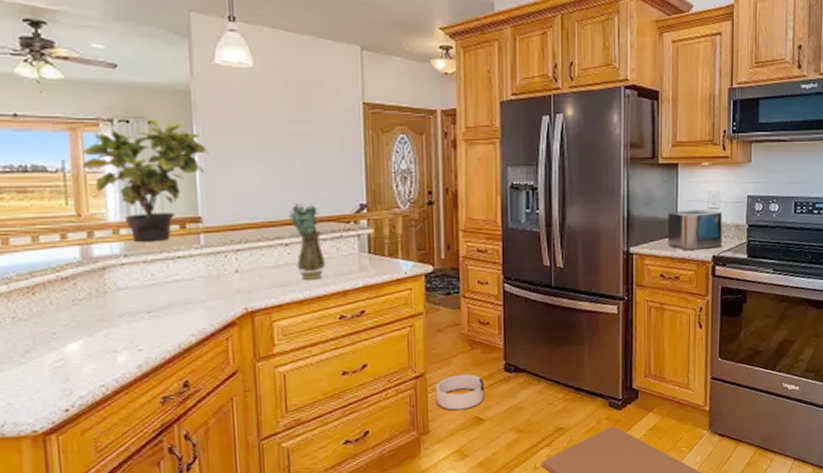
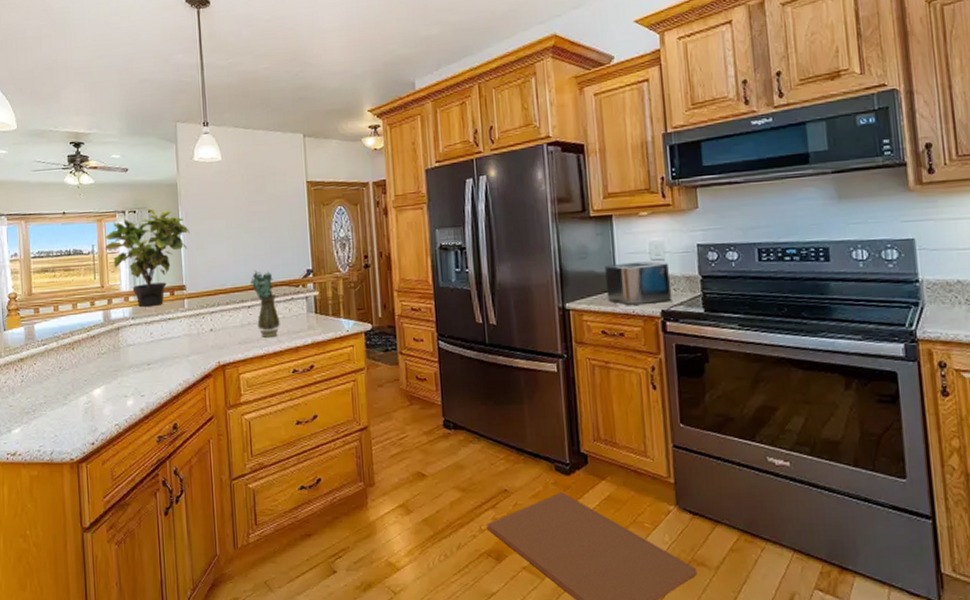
pet bowl: present [435,374,485,411] -> none [378,428,426,464]

